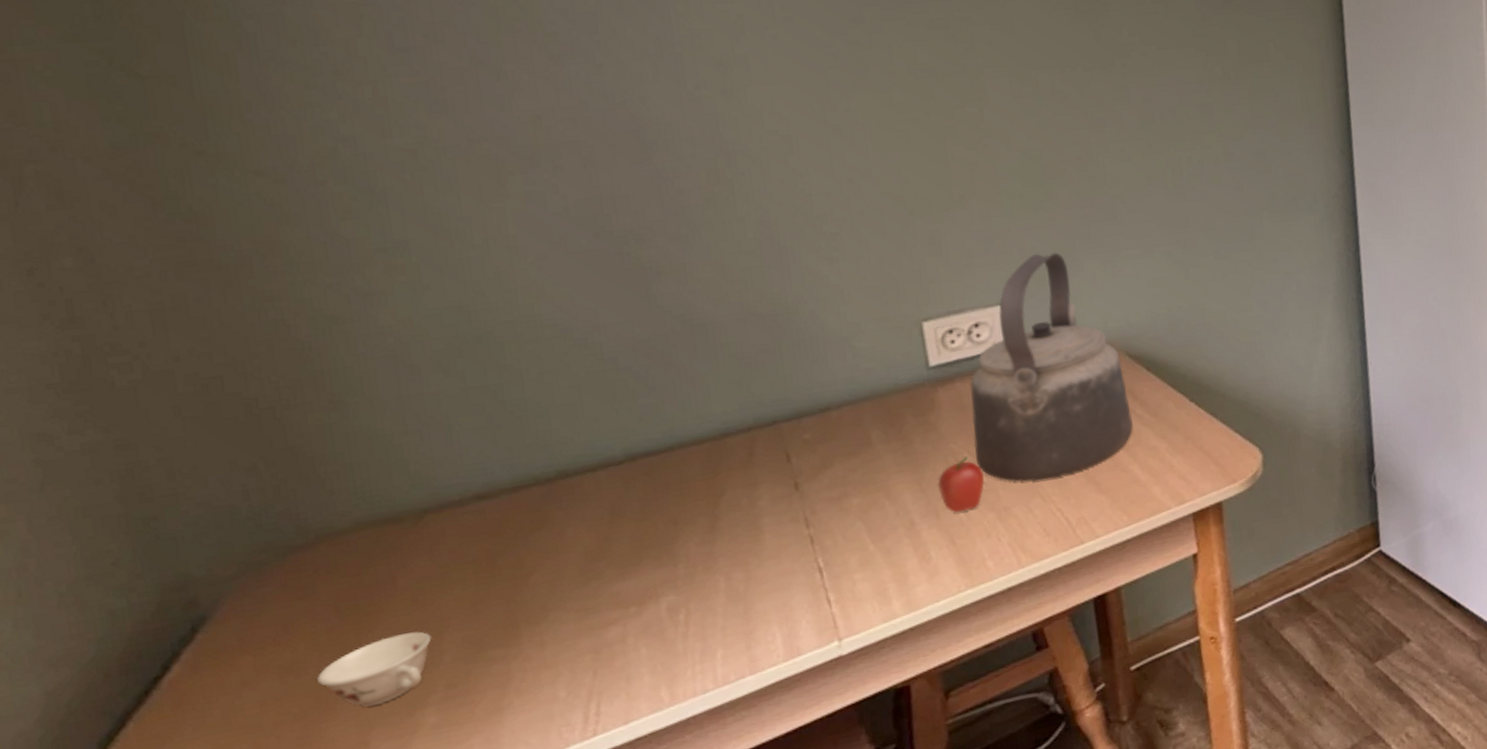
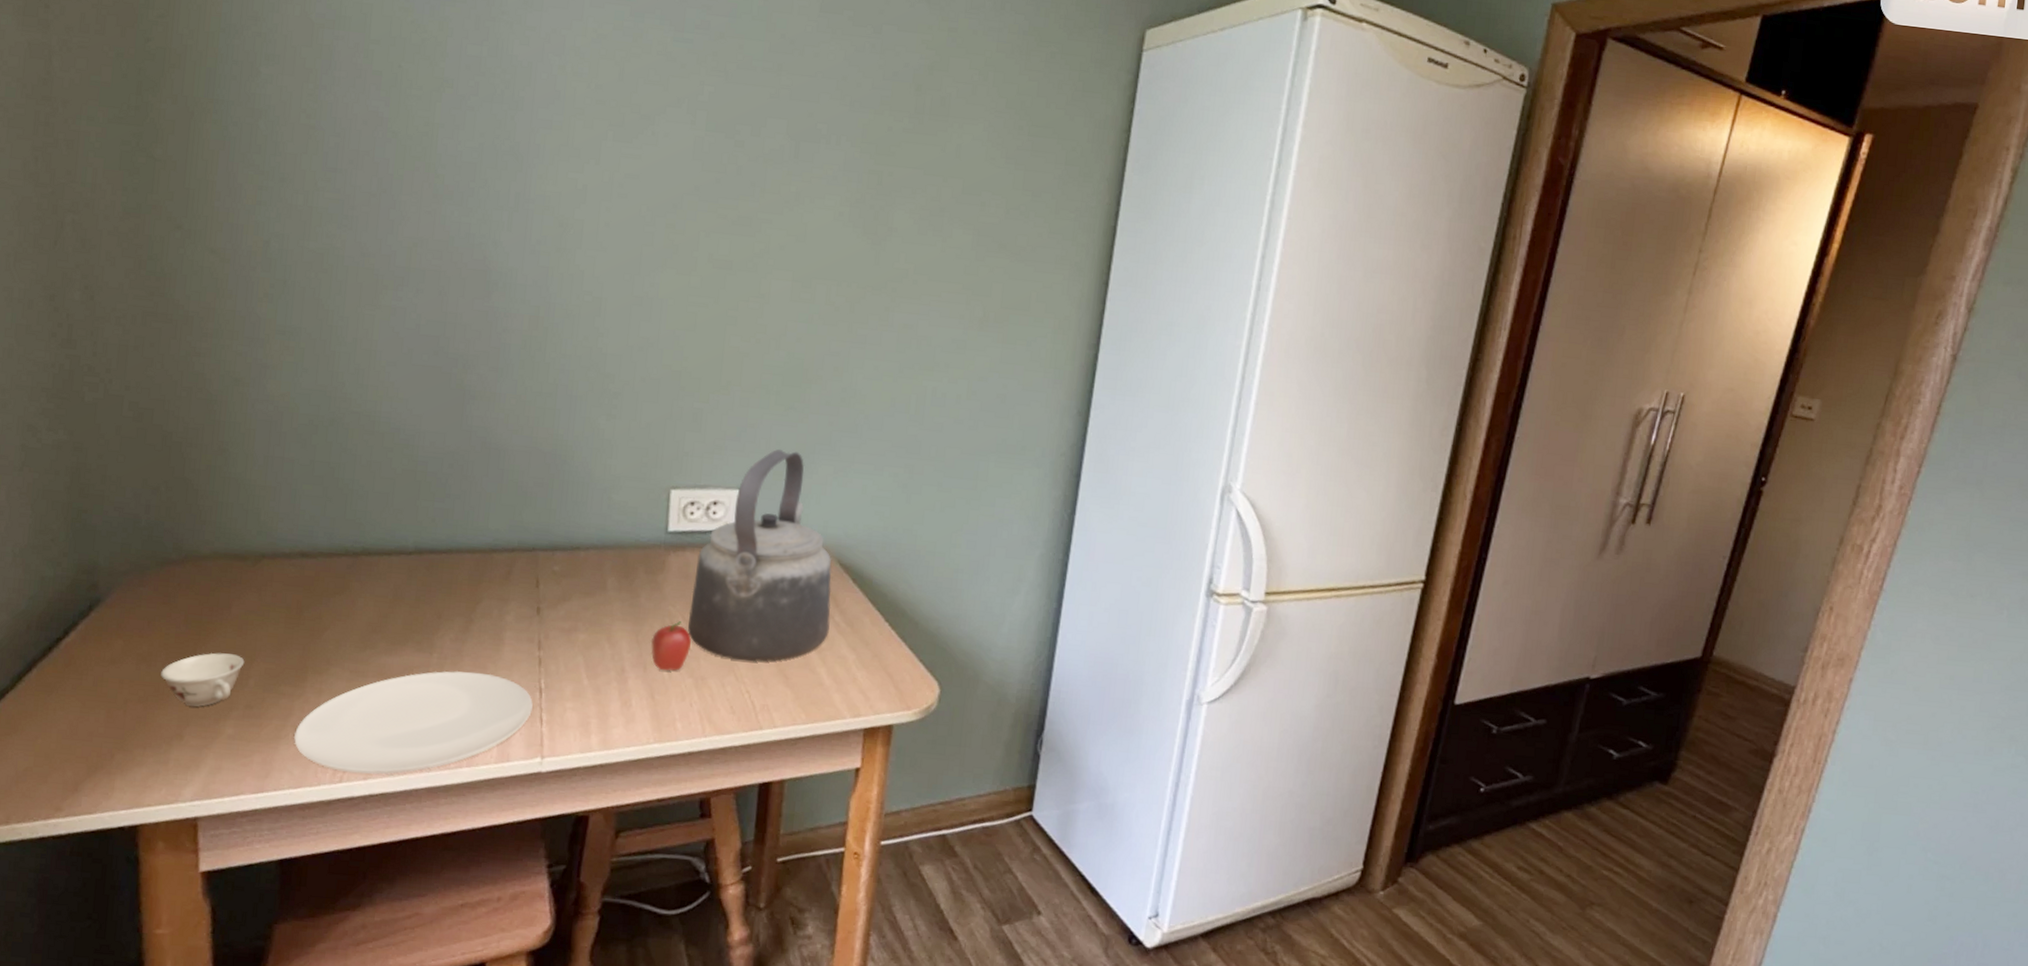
plate: none [519,568,816,726] -> present [293,670,533,775]

